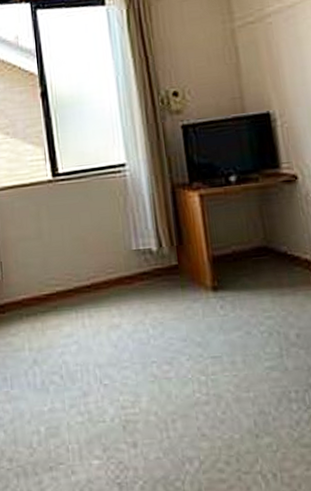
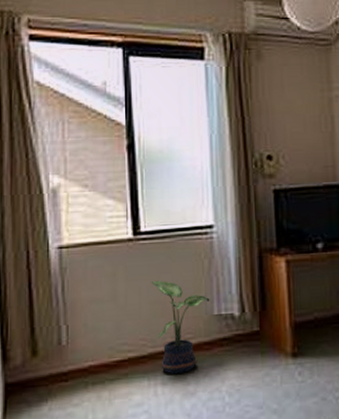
potted plant: none [73,218,128,307] -> present [152,280,210,374]

